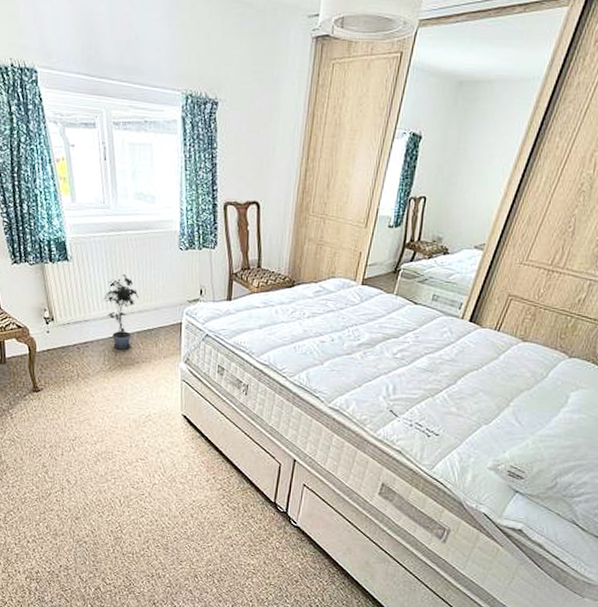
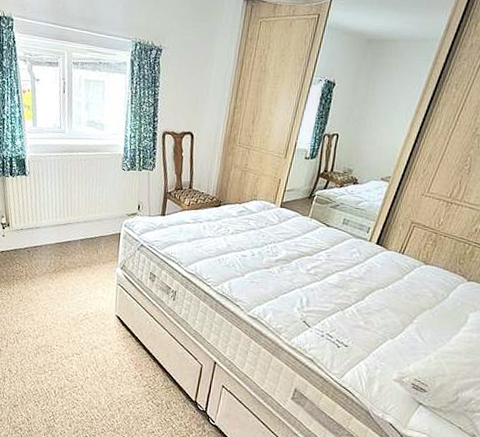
potted plant: present [103,274,139,350] -> none [53,189,84,255]

